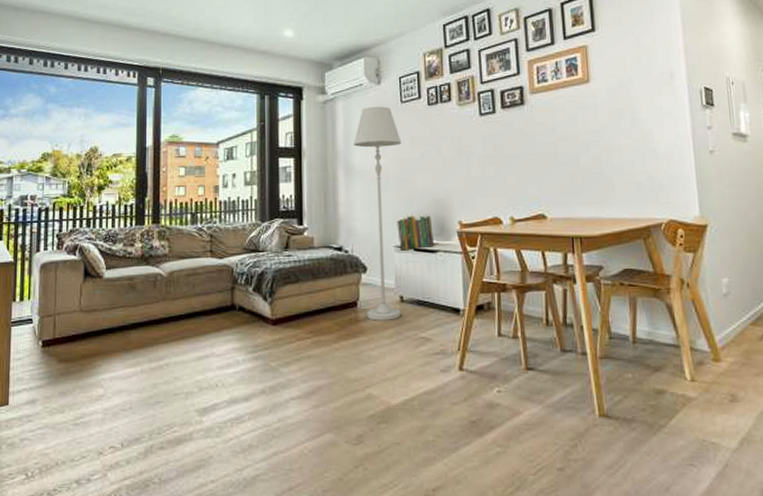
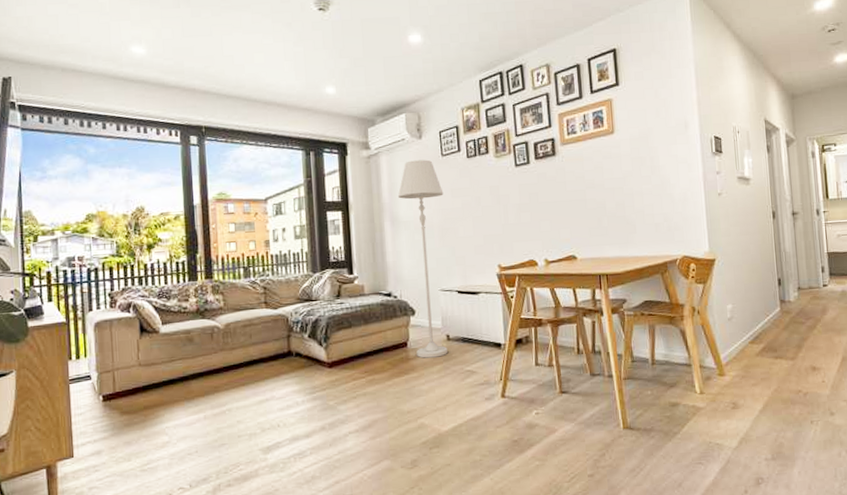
books: present [397,213,435,251] -> none [441,259,477,294]

